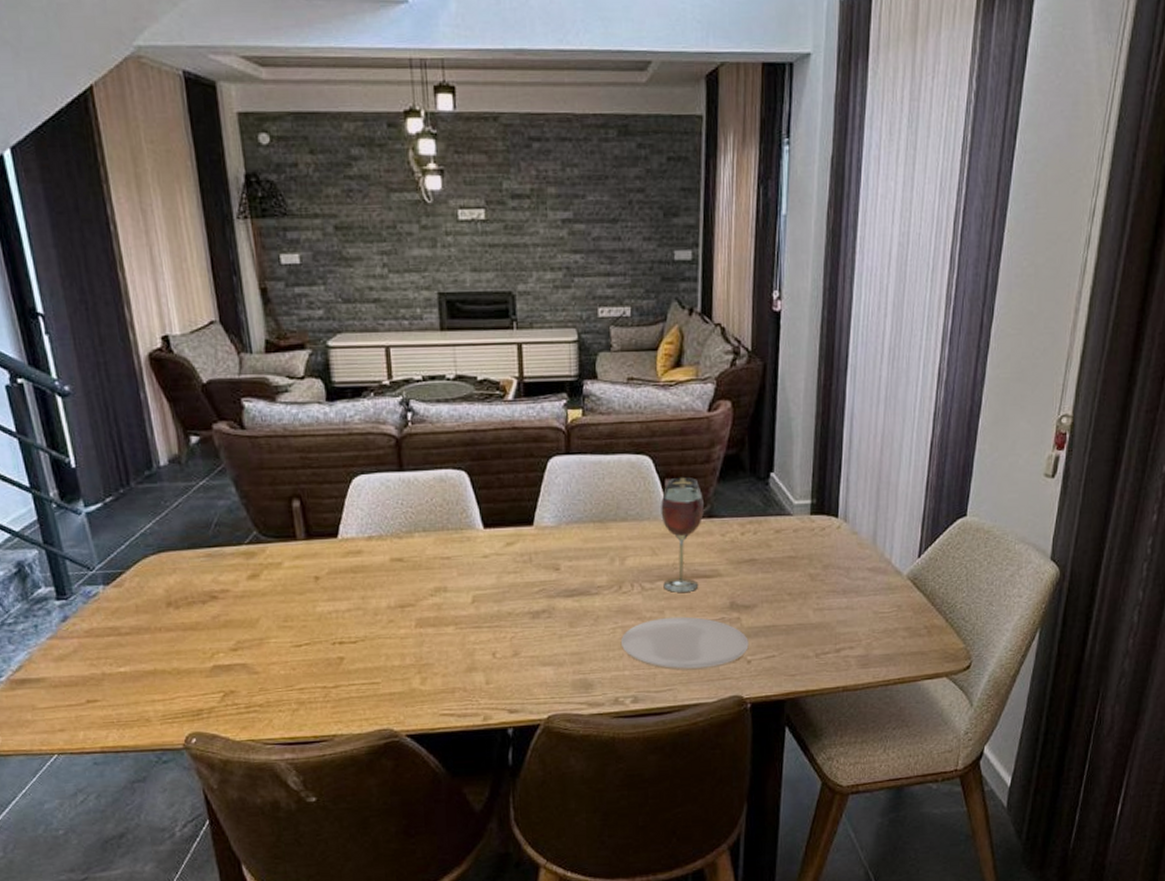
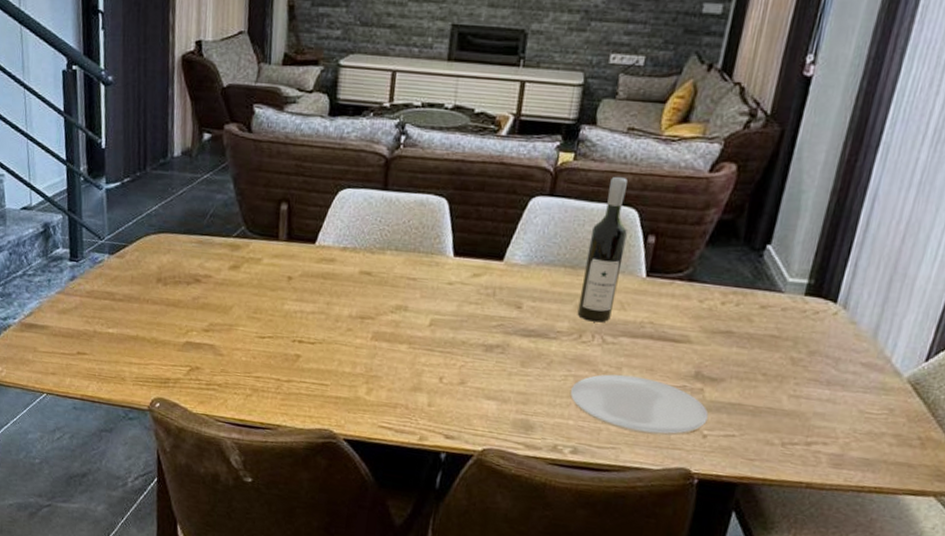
bottle: none [611,426,646,572] -> present [577,176,628,323]
wineglass: present [661,477,704,592] -> none [626,234,687,353]

